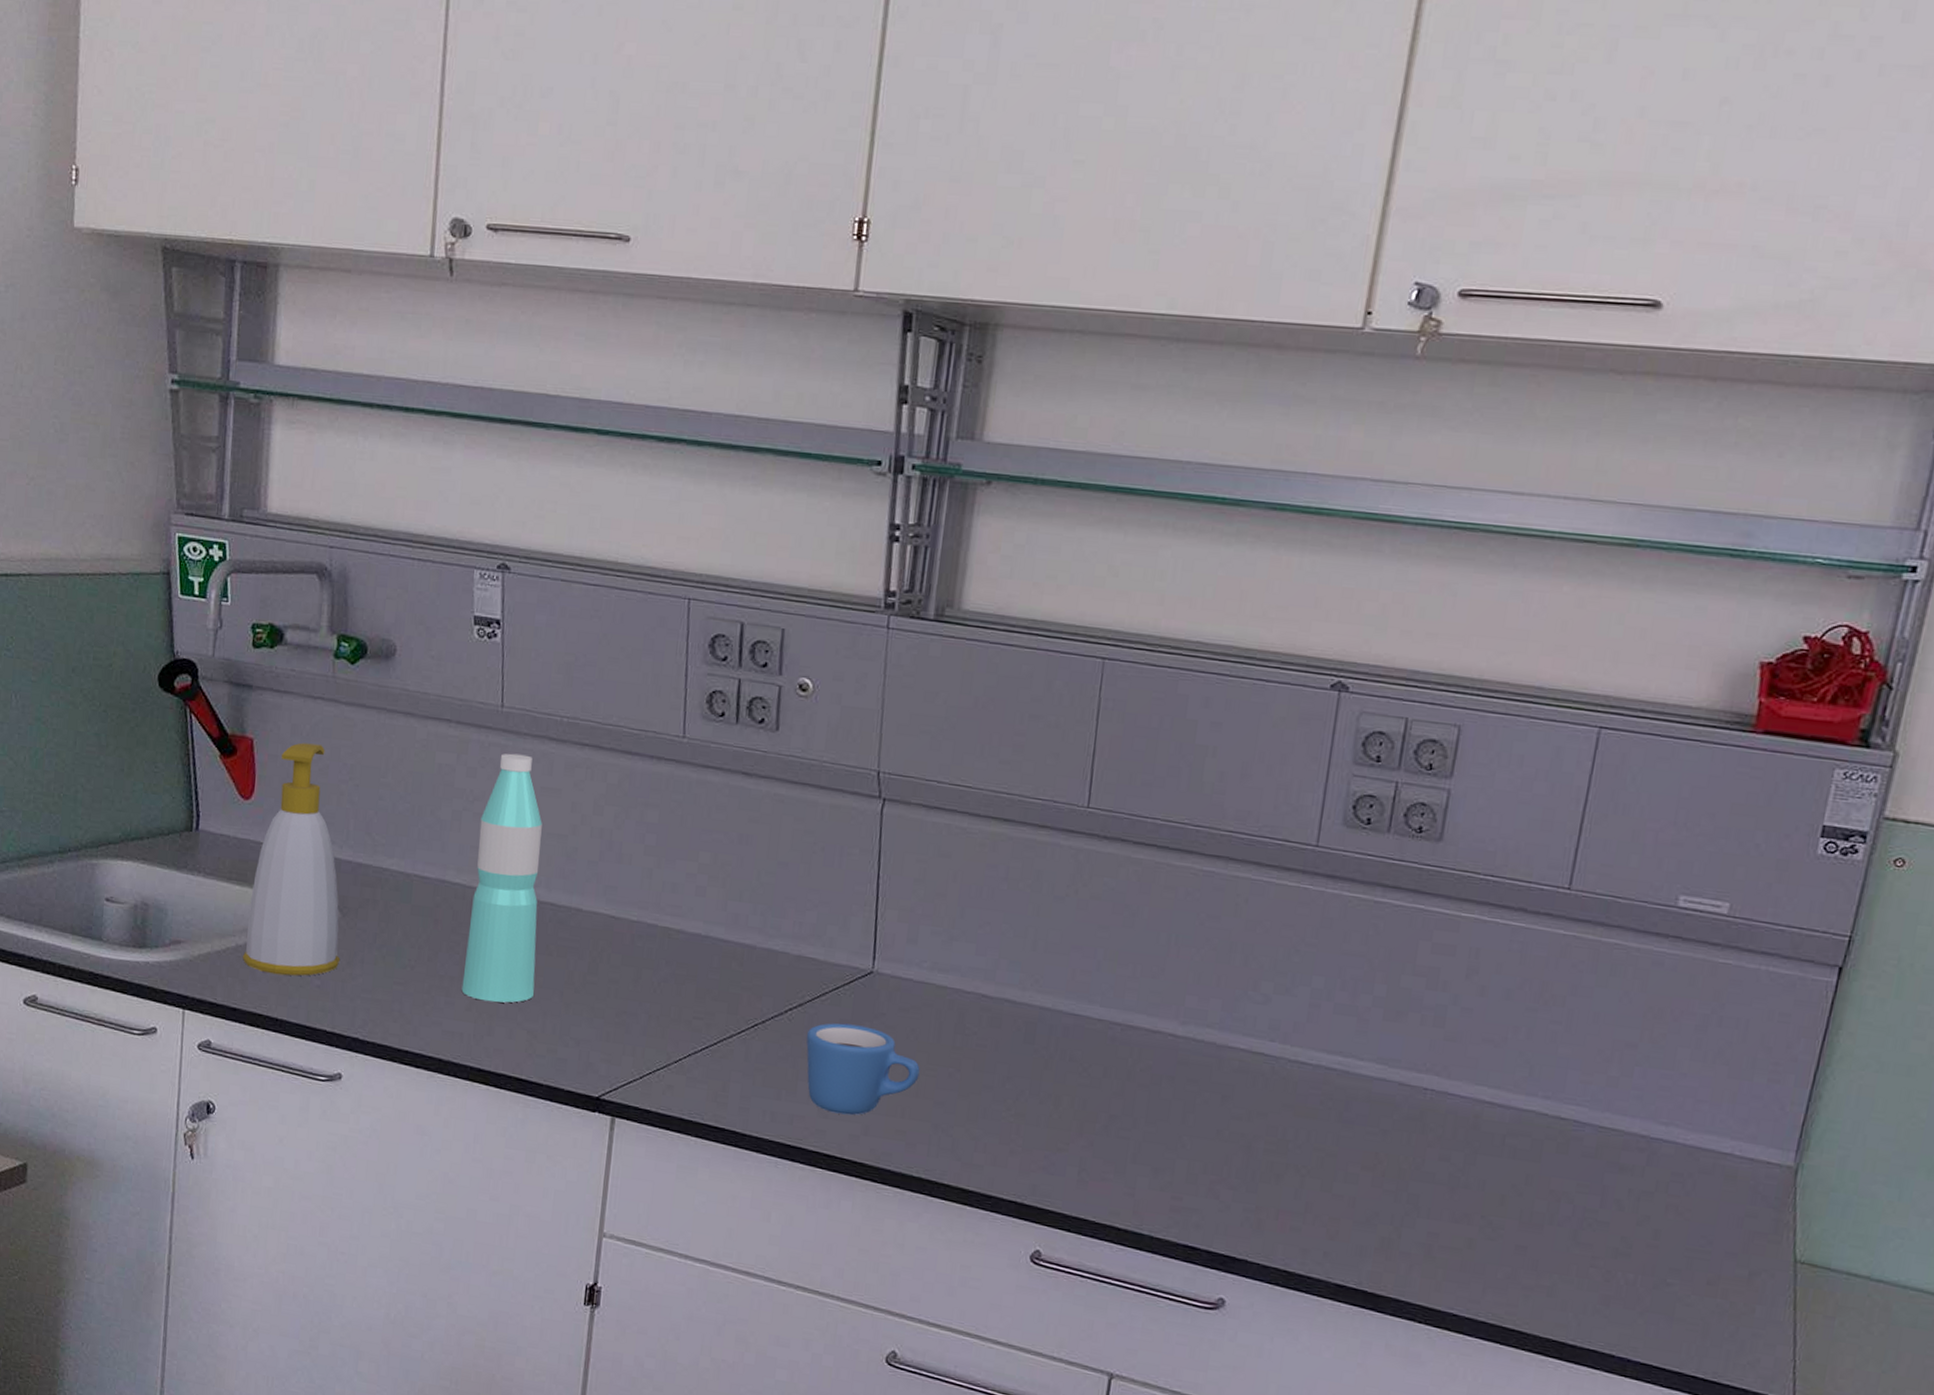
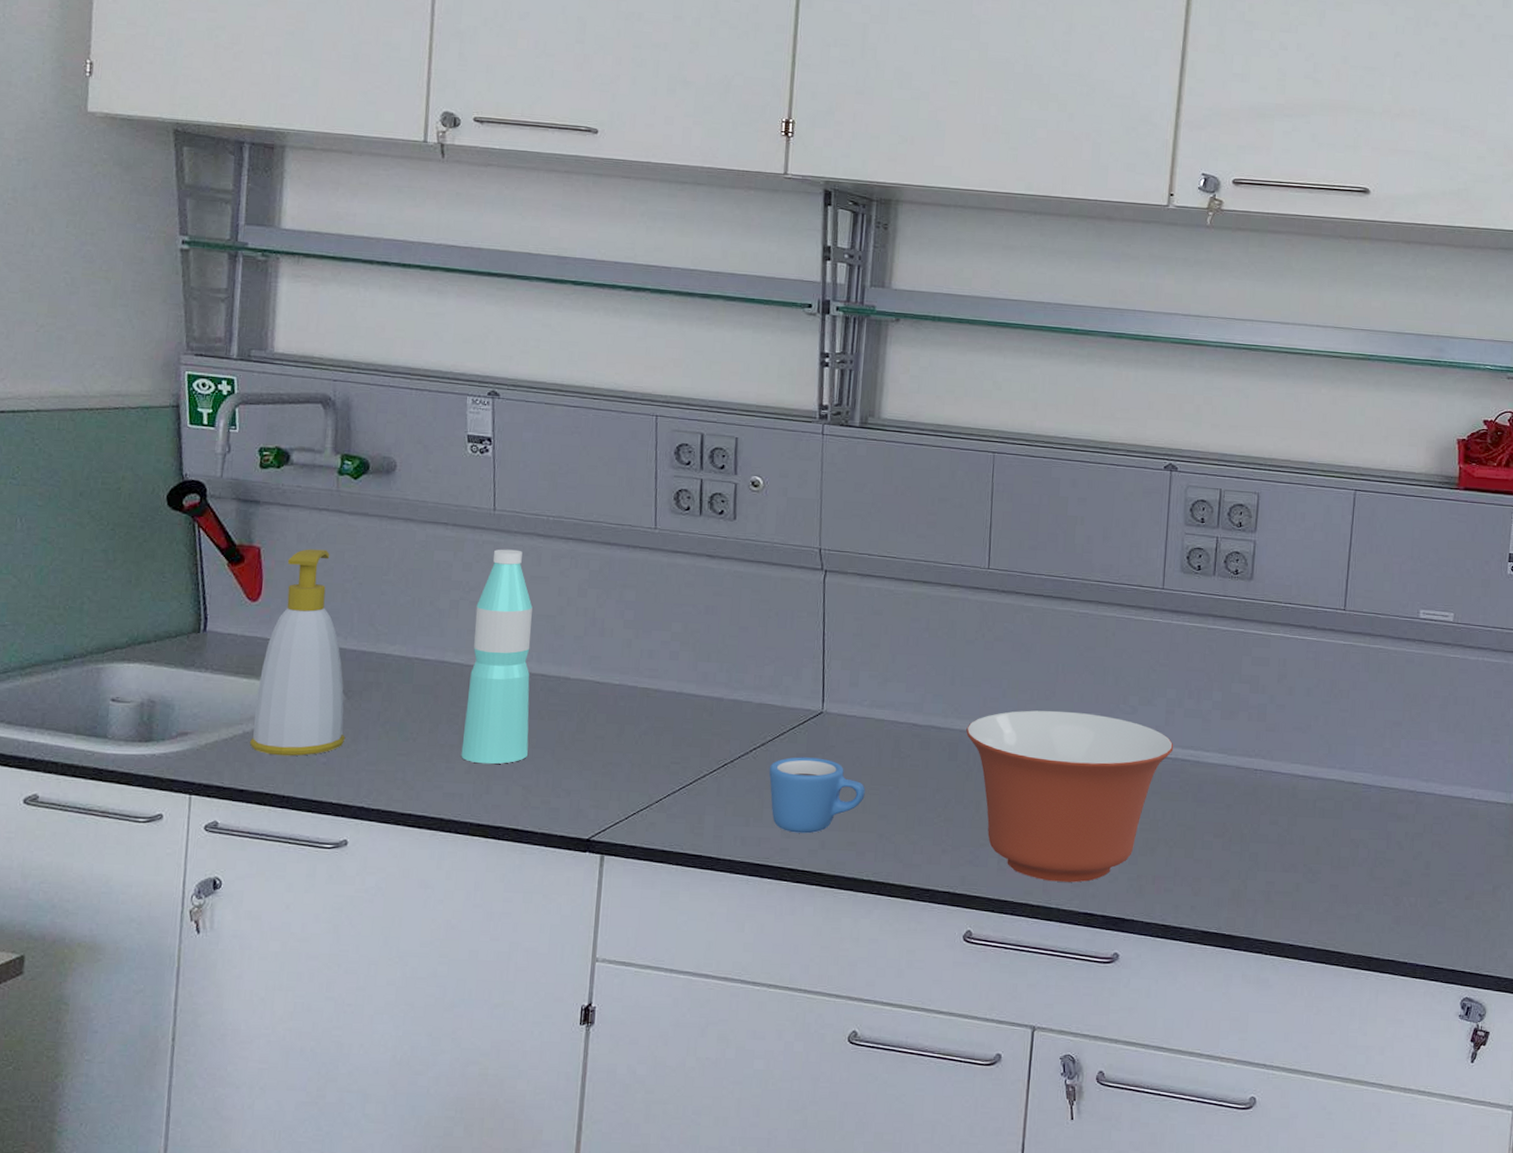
mixing bowl: none [1047,989,1317,1208] -> present [965,710,1174,883]

